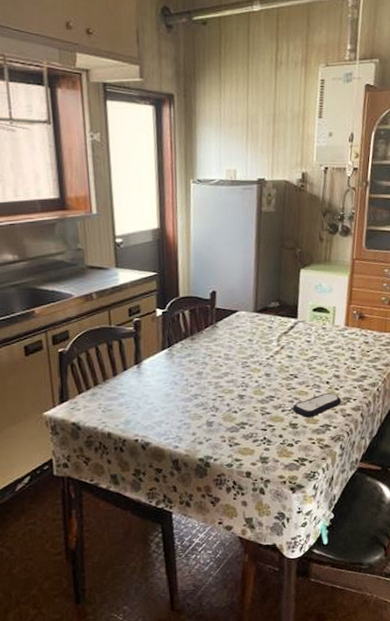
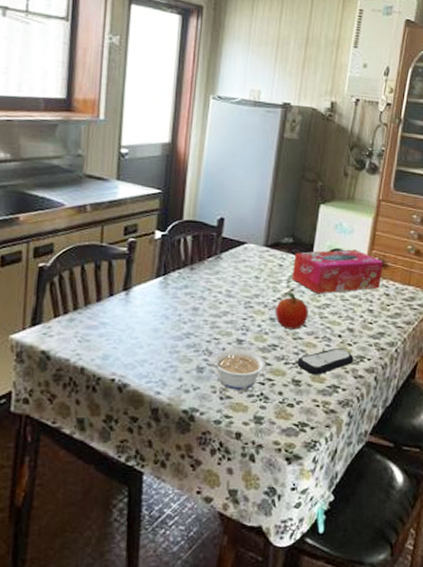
legume: none [213,402,266,438] -> present [205,348,266,390]
fruit: none [270,349,299,382] -> present [275,292,308,330]
tissue box: none [281,306,361,349] -> present [291,249,384,294]

